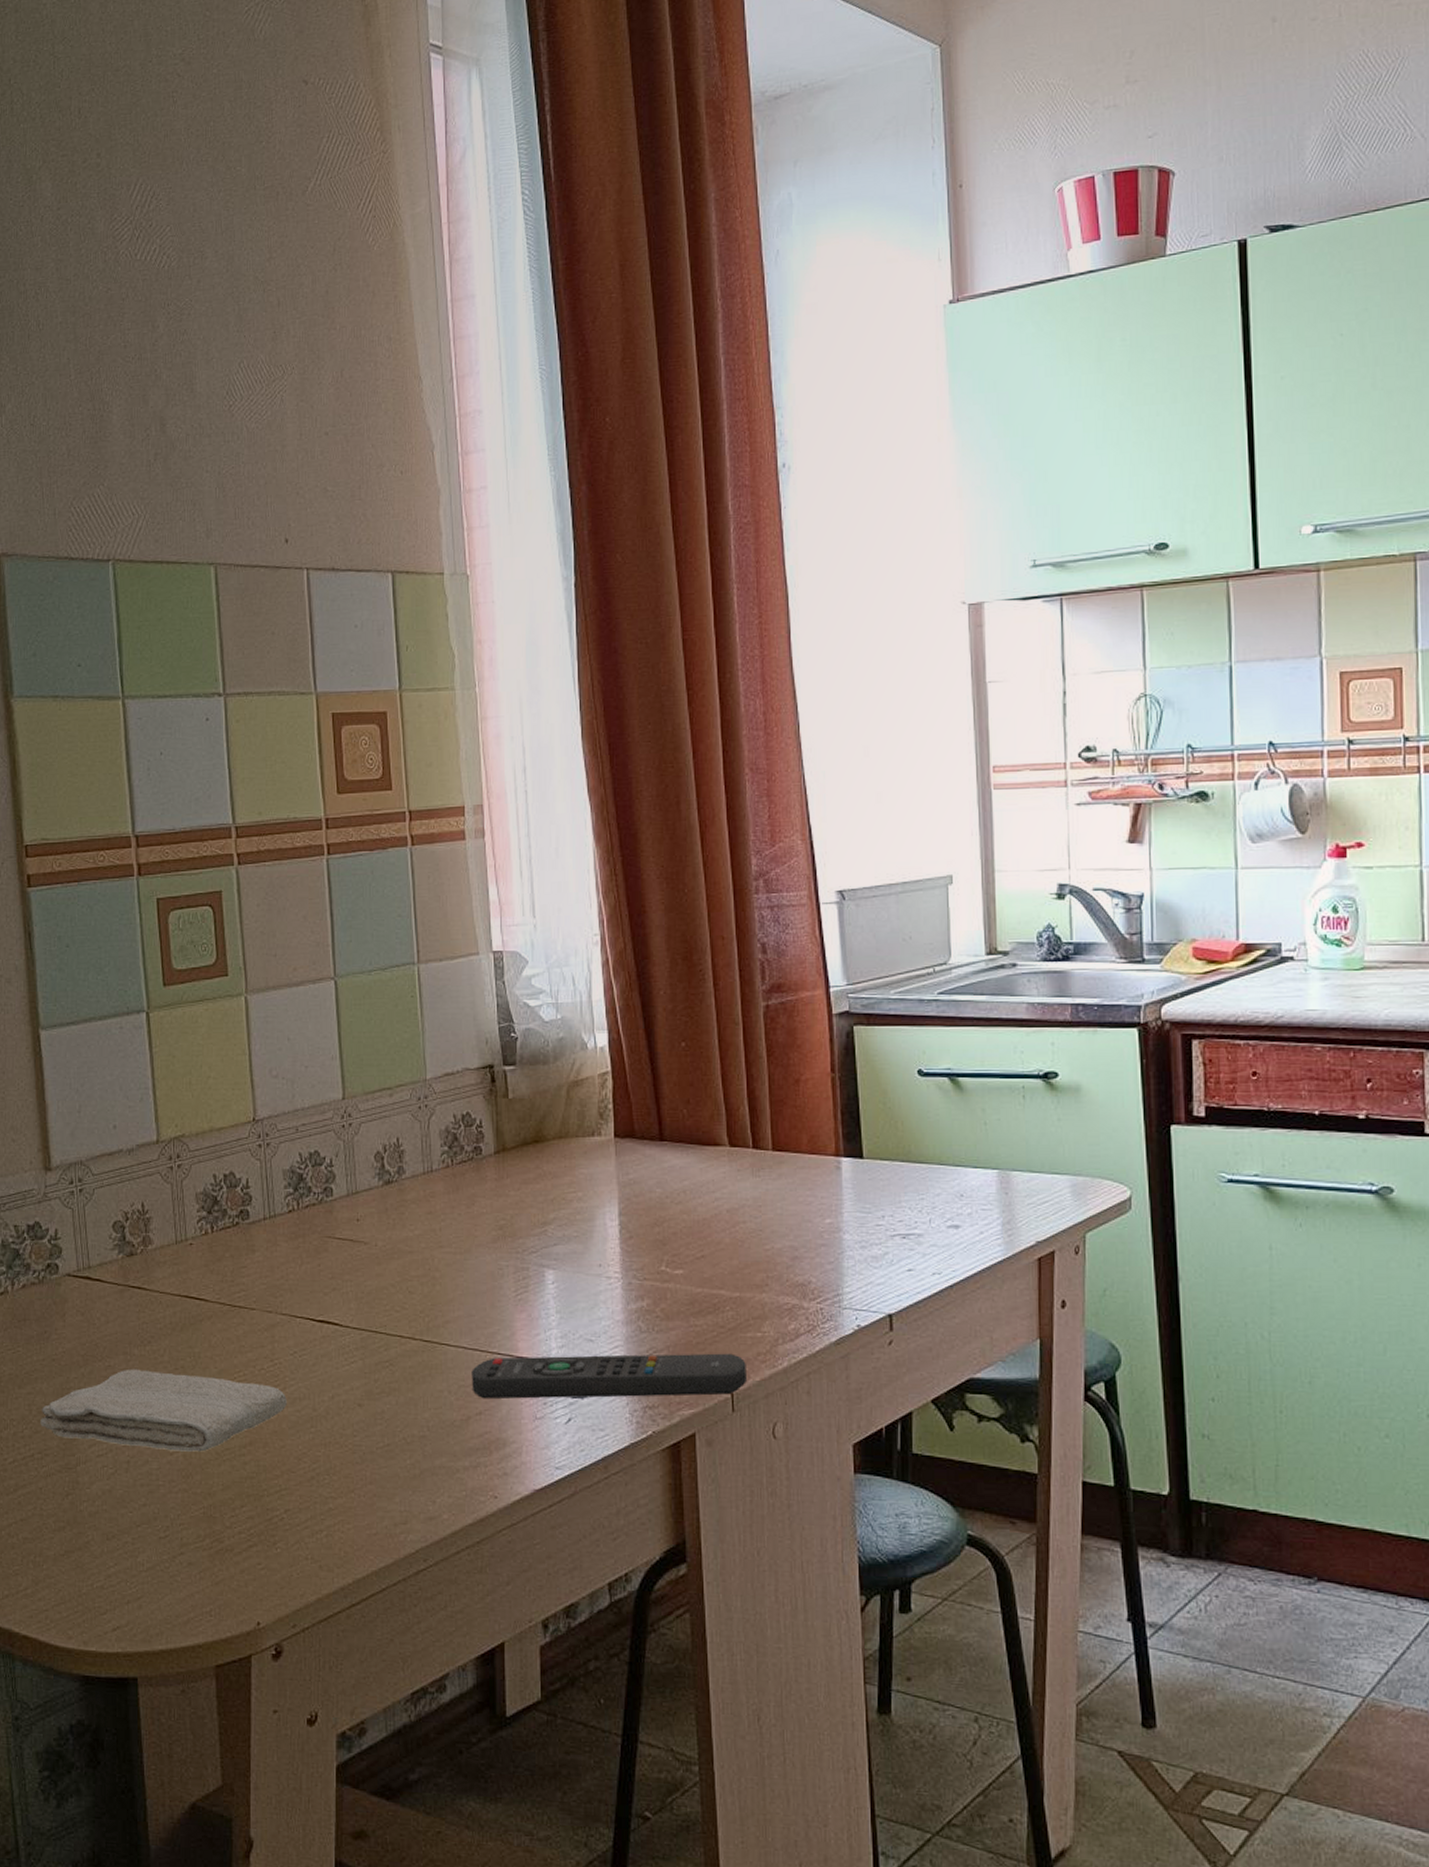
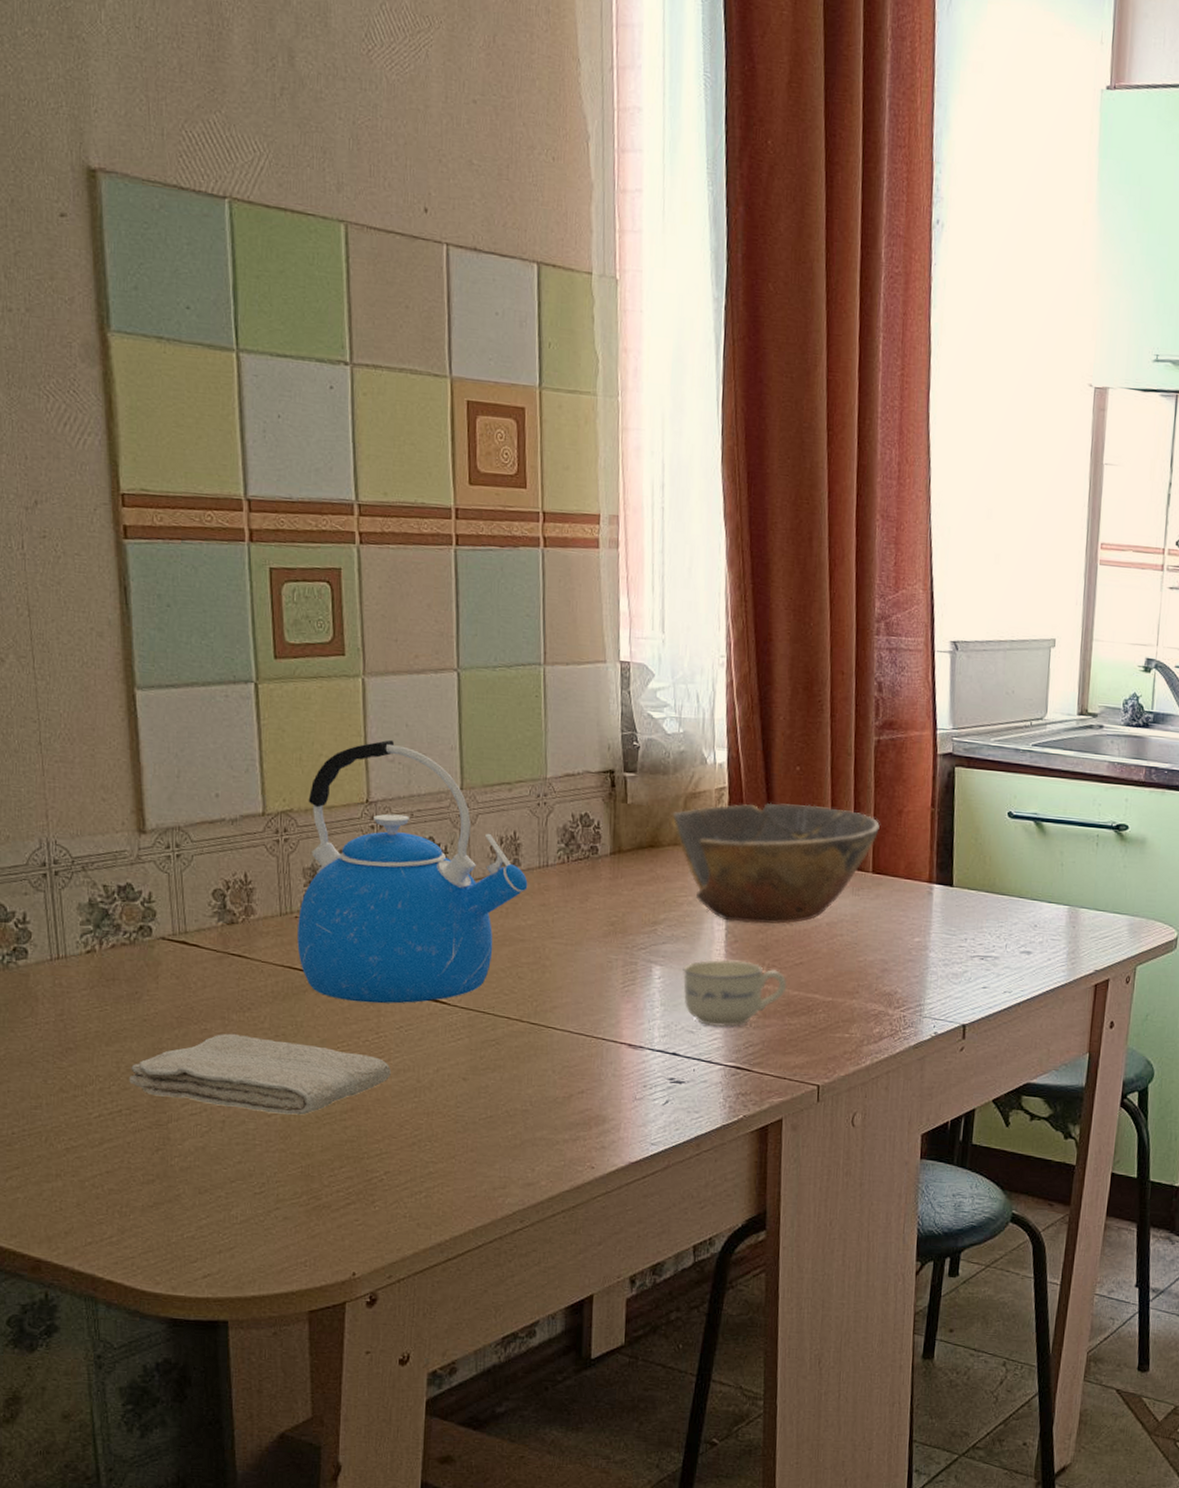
kettle: none [193,1055,413,1329] -> present [297,739,528,1004]
remote control: present [471,1353,746,1399] -> none [575,1042,833,1087]
bowl: none [554,1082,776,1216] -> present [671,802,880,924]
cup: none [577,1258,689,1334] -> present [683,959,787,1028]

